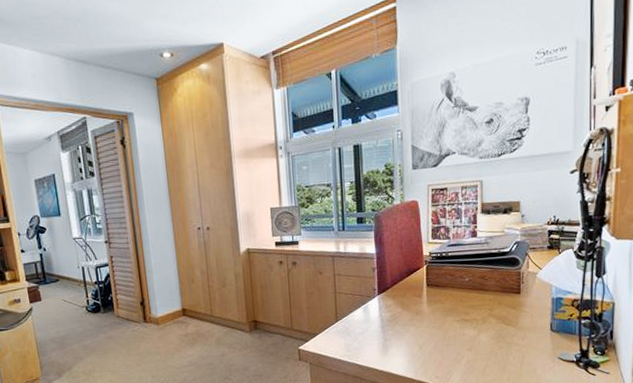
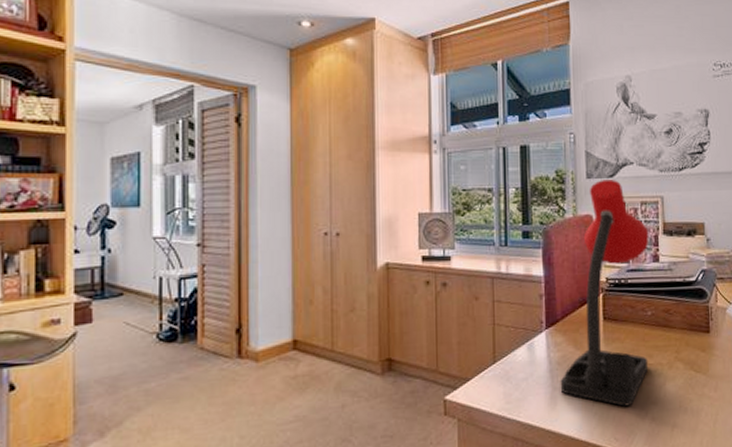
desk lamp: none [390,168,469,353] -> present [560,178,649,407]

